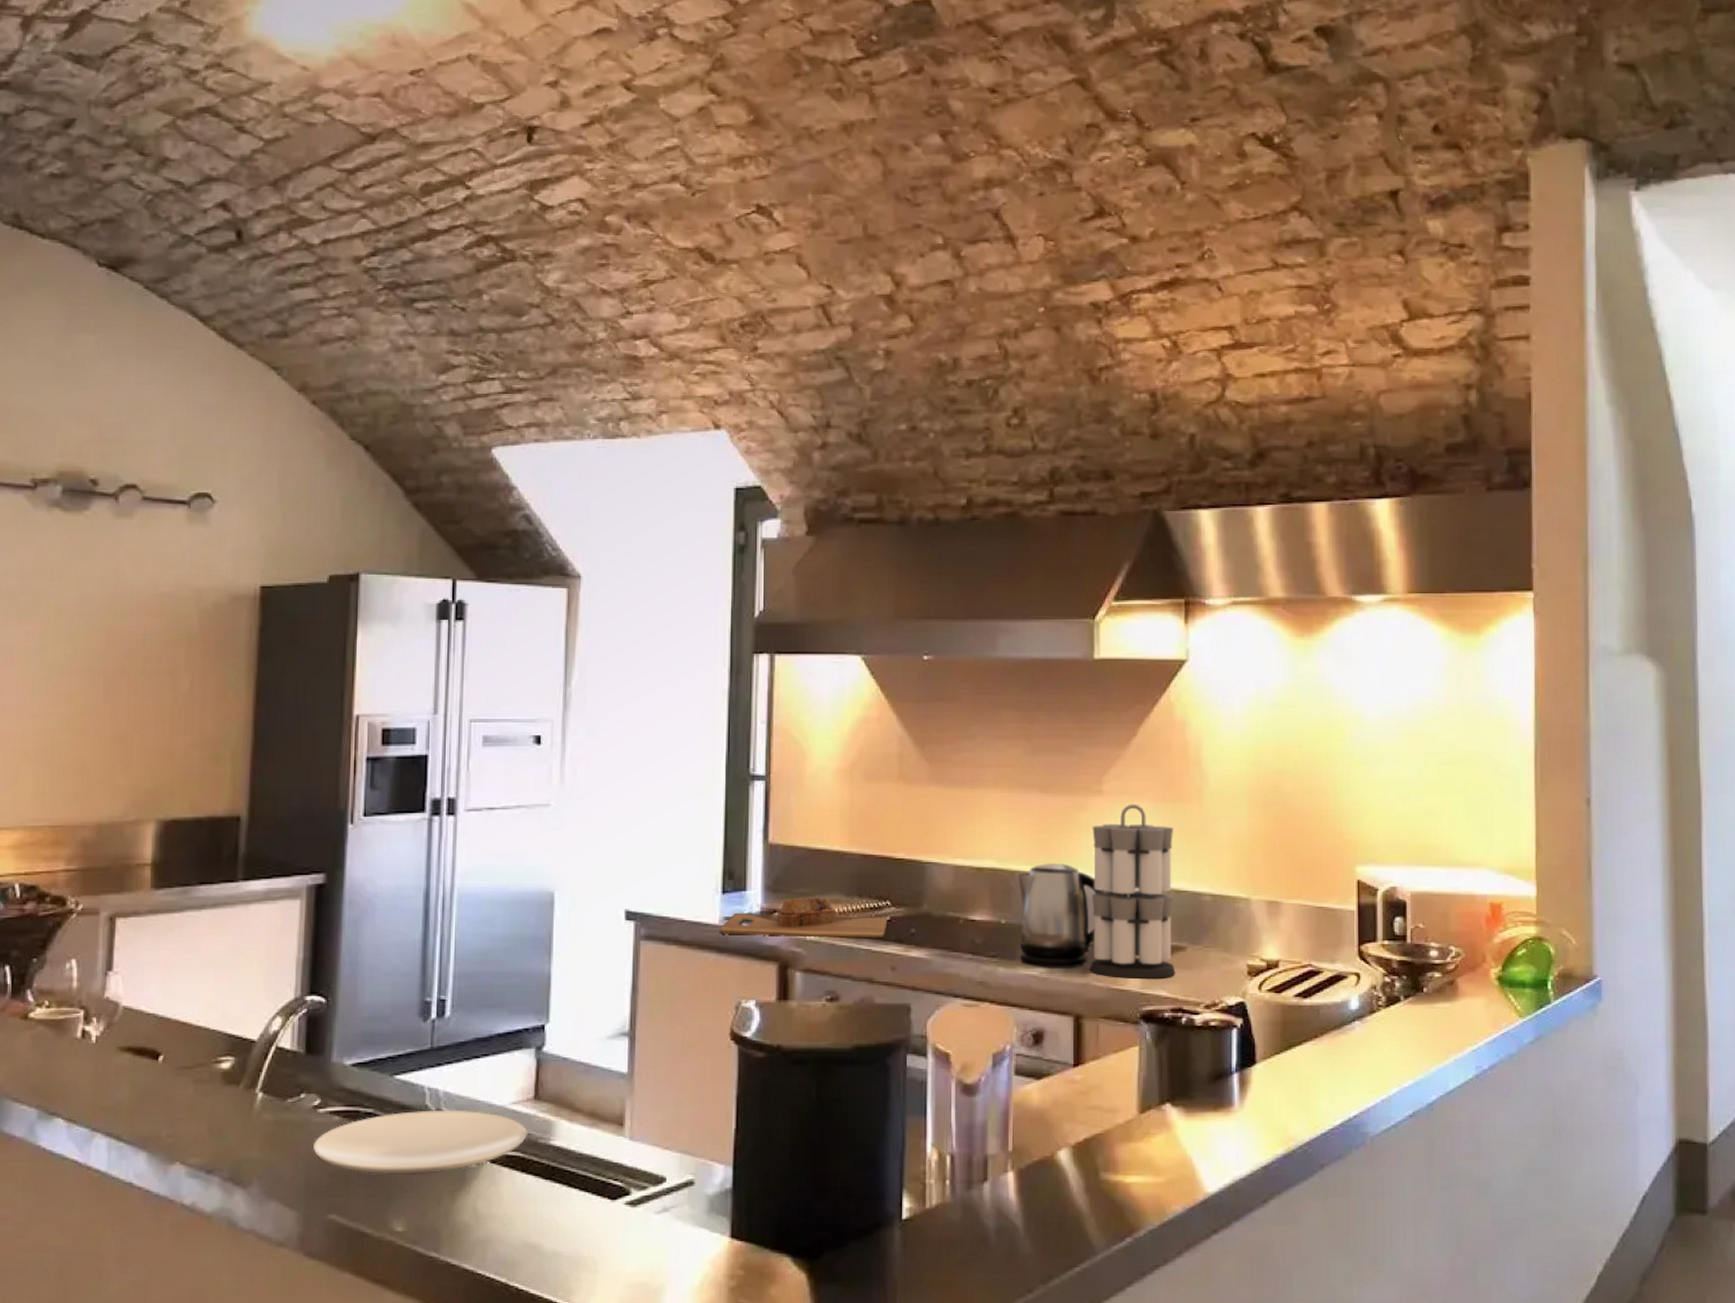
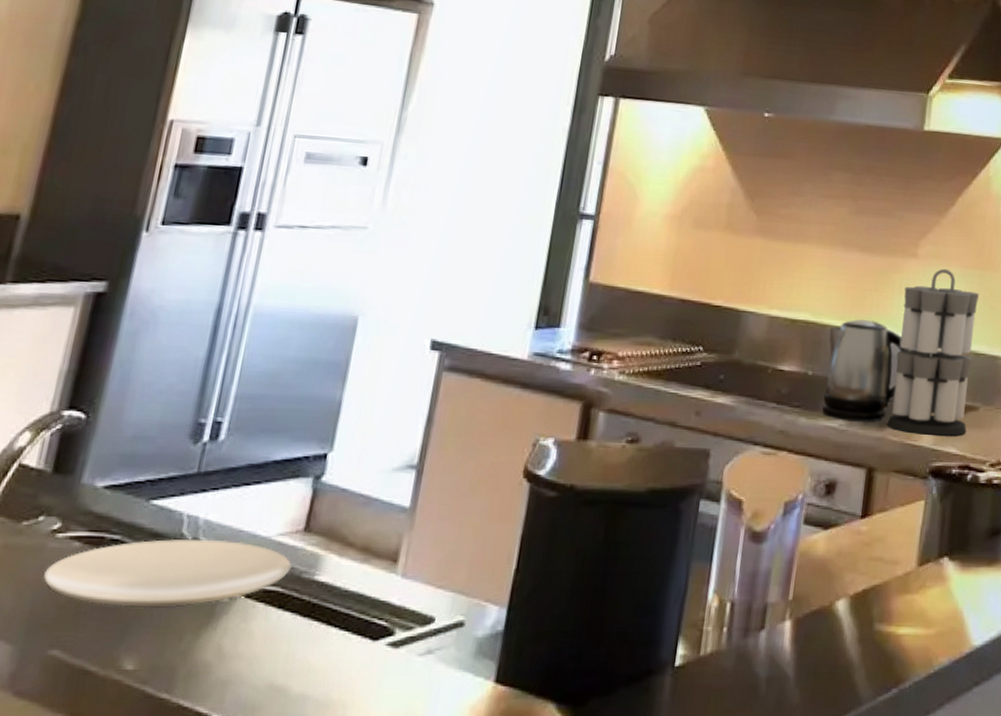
cutting board: present [720,897,888,939] -> none [527,338,698,383]

